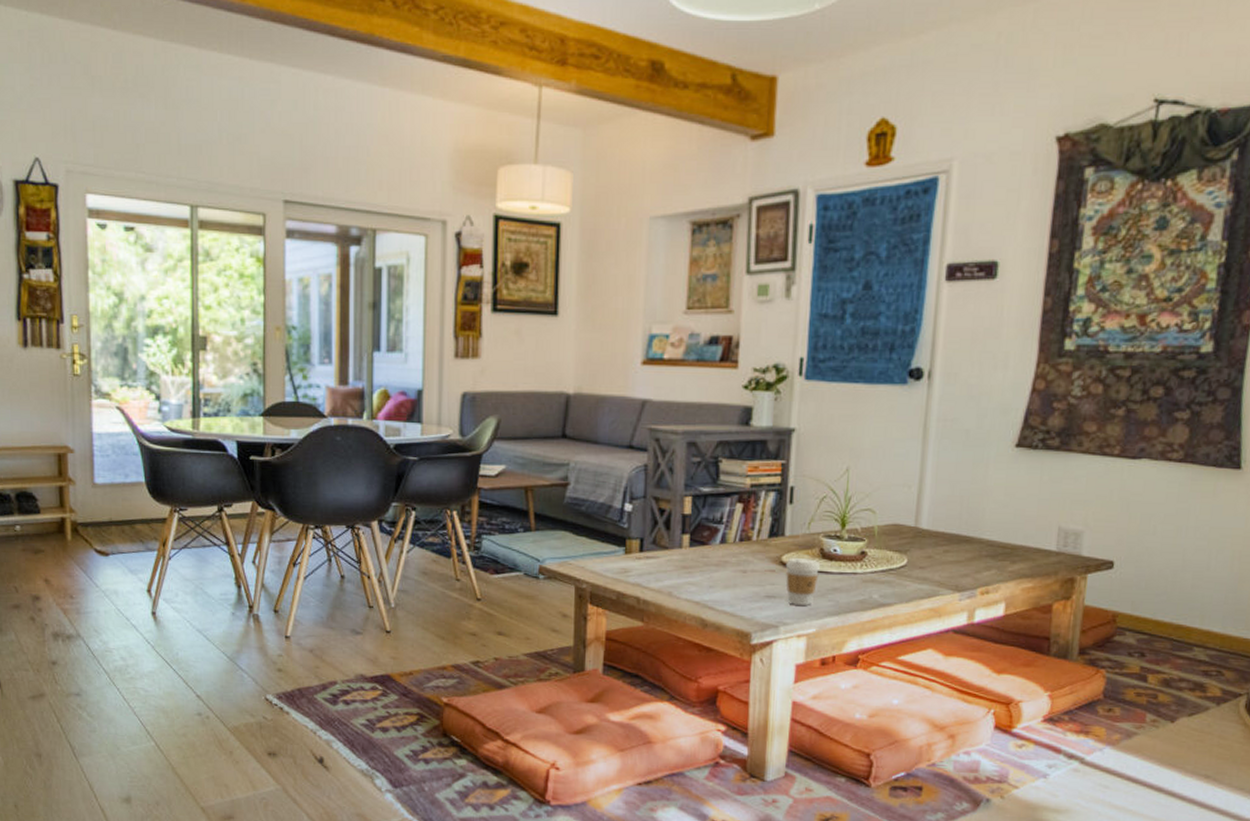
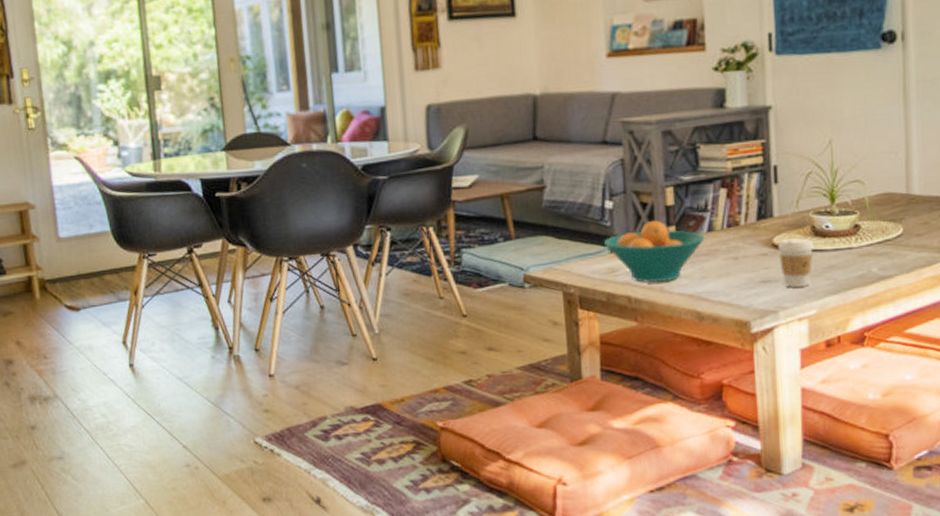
fruit bowl: none [620,526,717,587] -> present [604,220,705,283]

